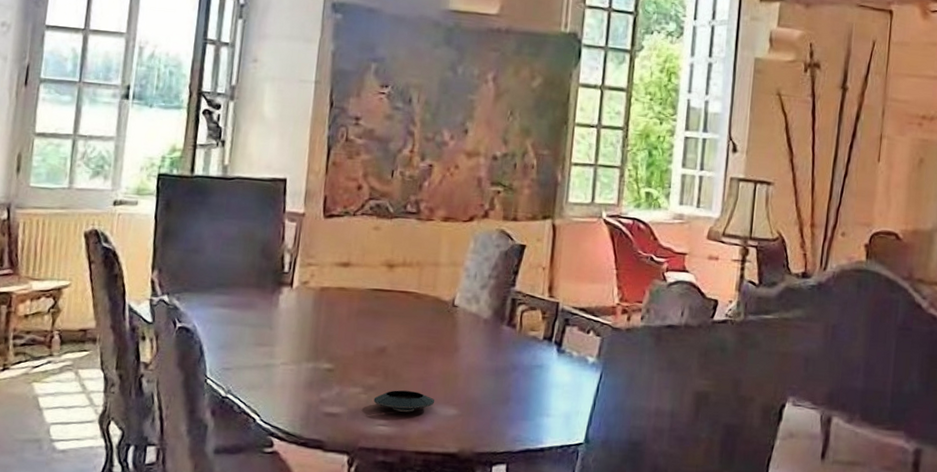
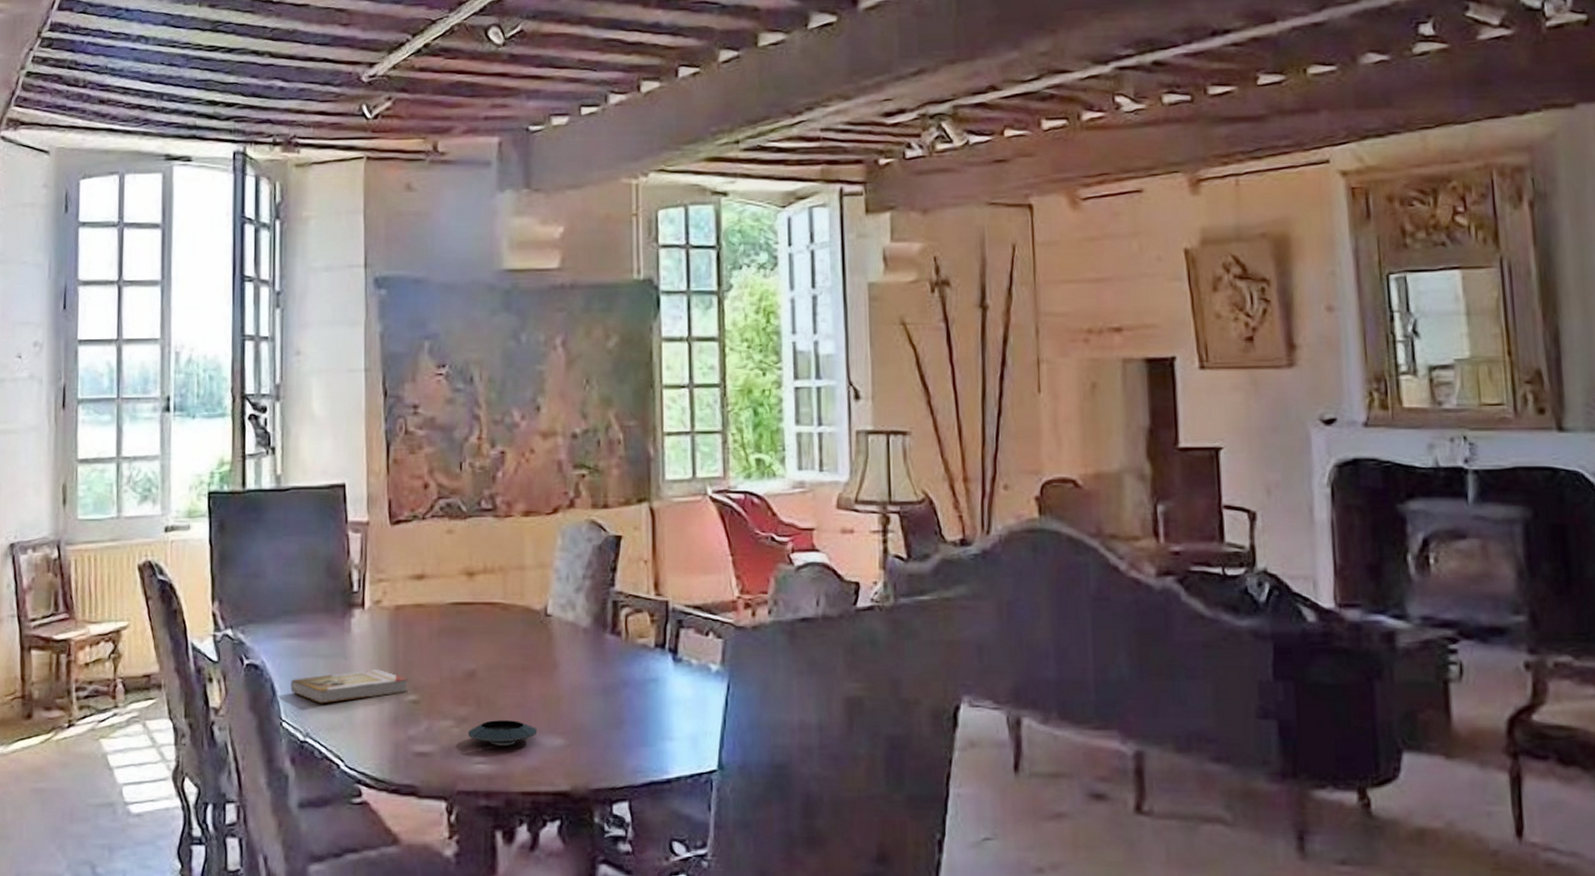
book: none [217,339,326,366] -> present [291,669,409,704]

